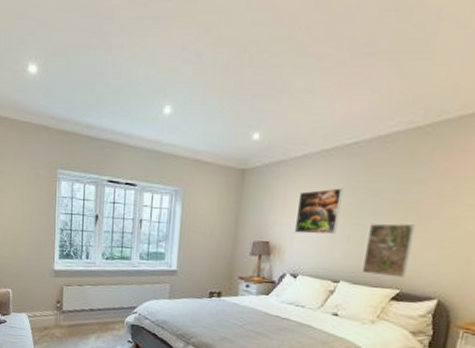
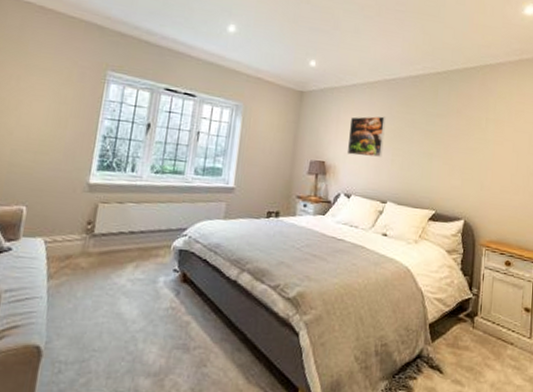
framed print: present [362,223,415,278] -> none [405,150,442,200]

